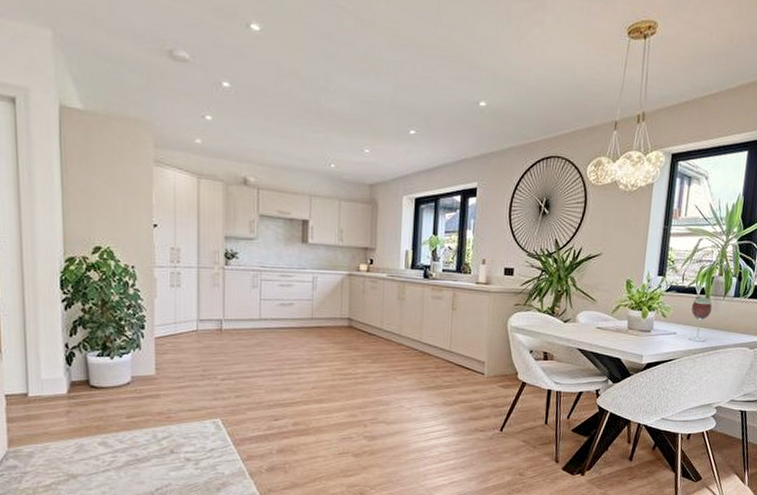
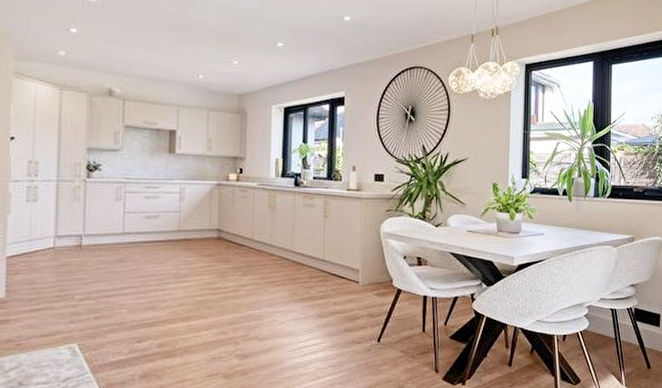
wineglass: present [688,296,712,342] -> none [555,197,575,242]

